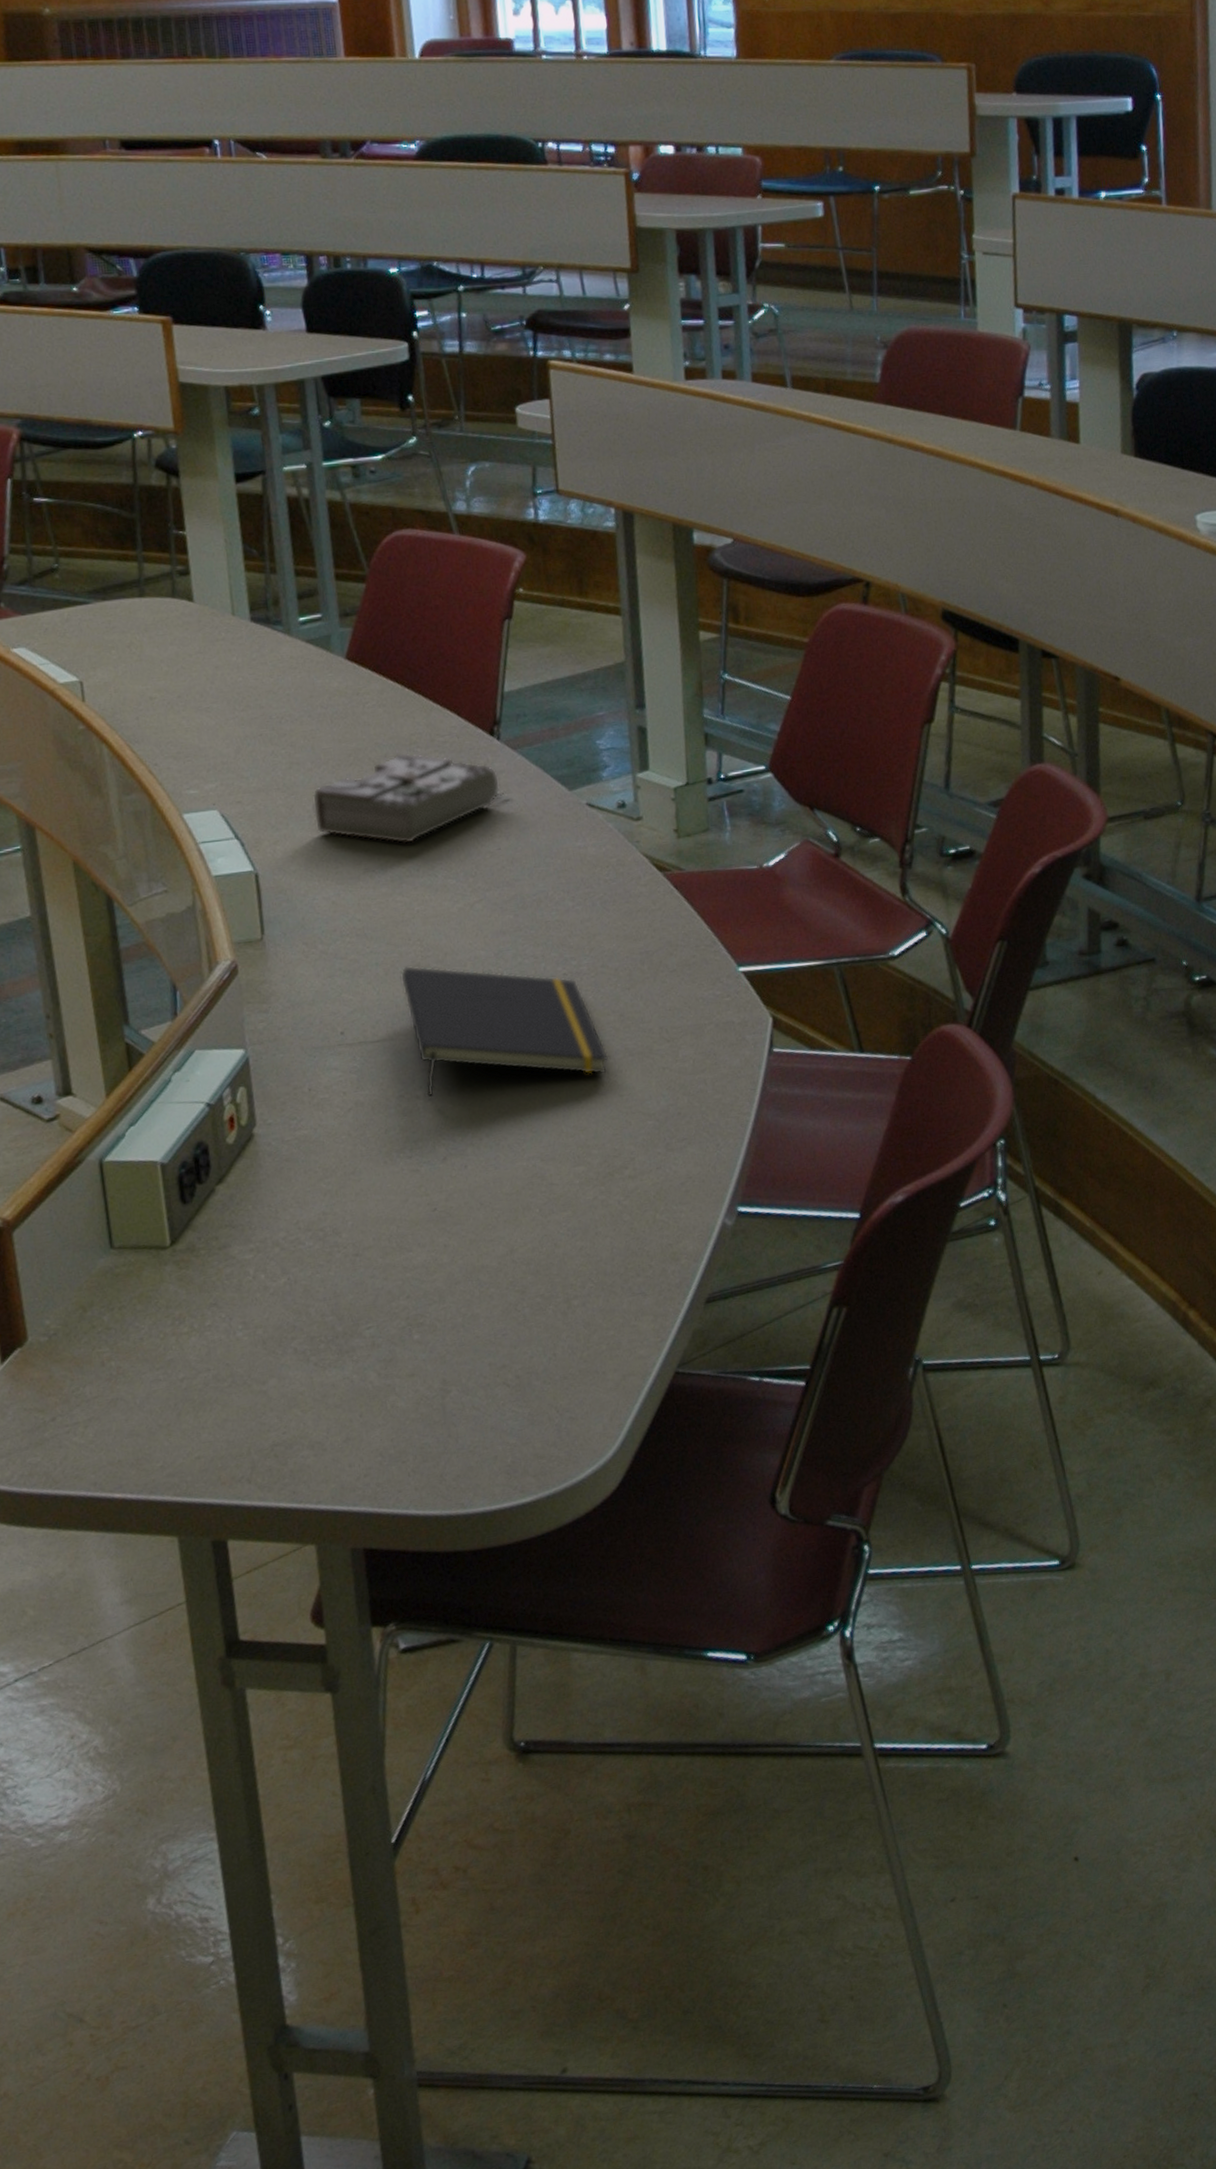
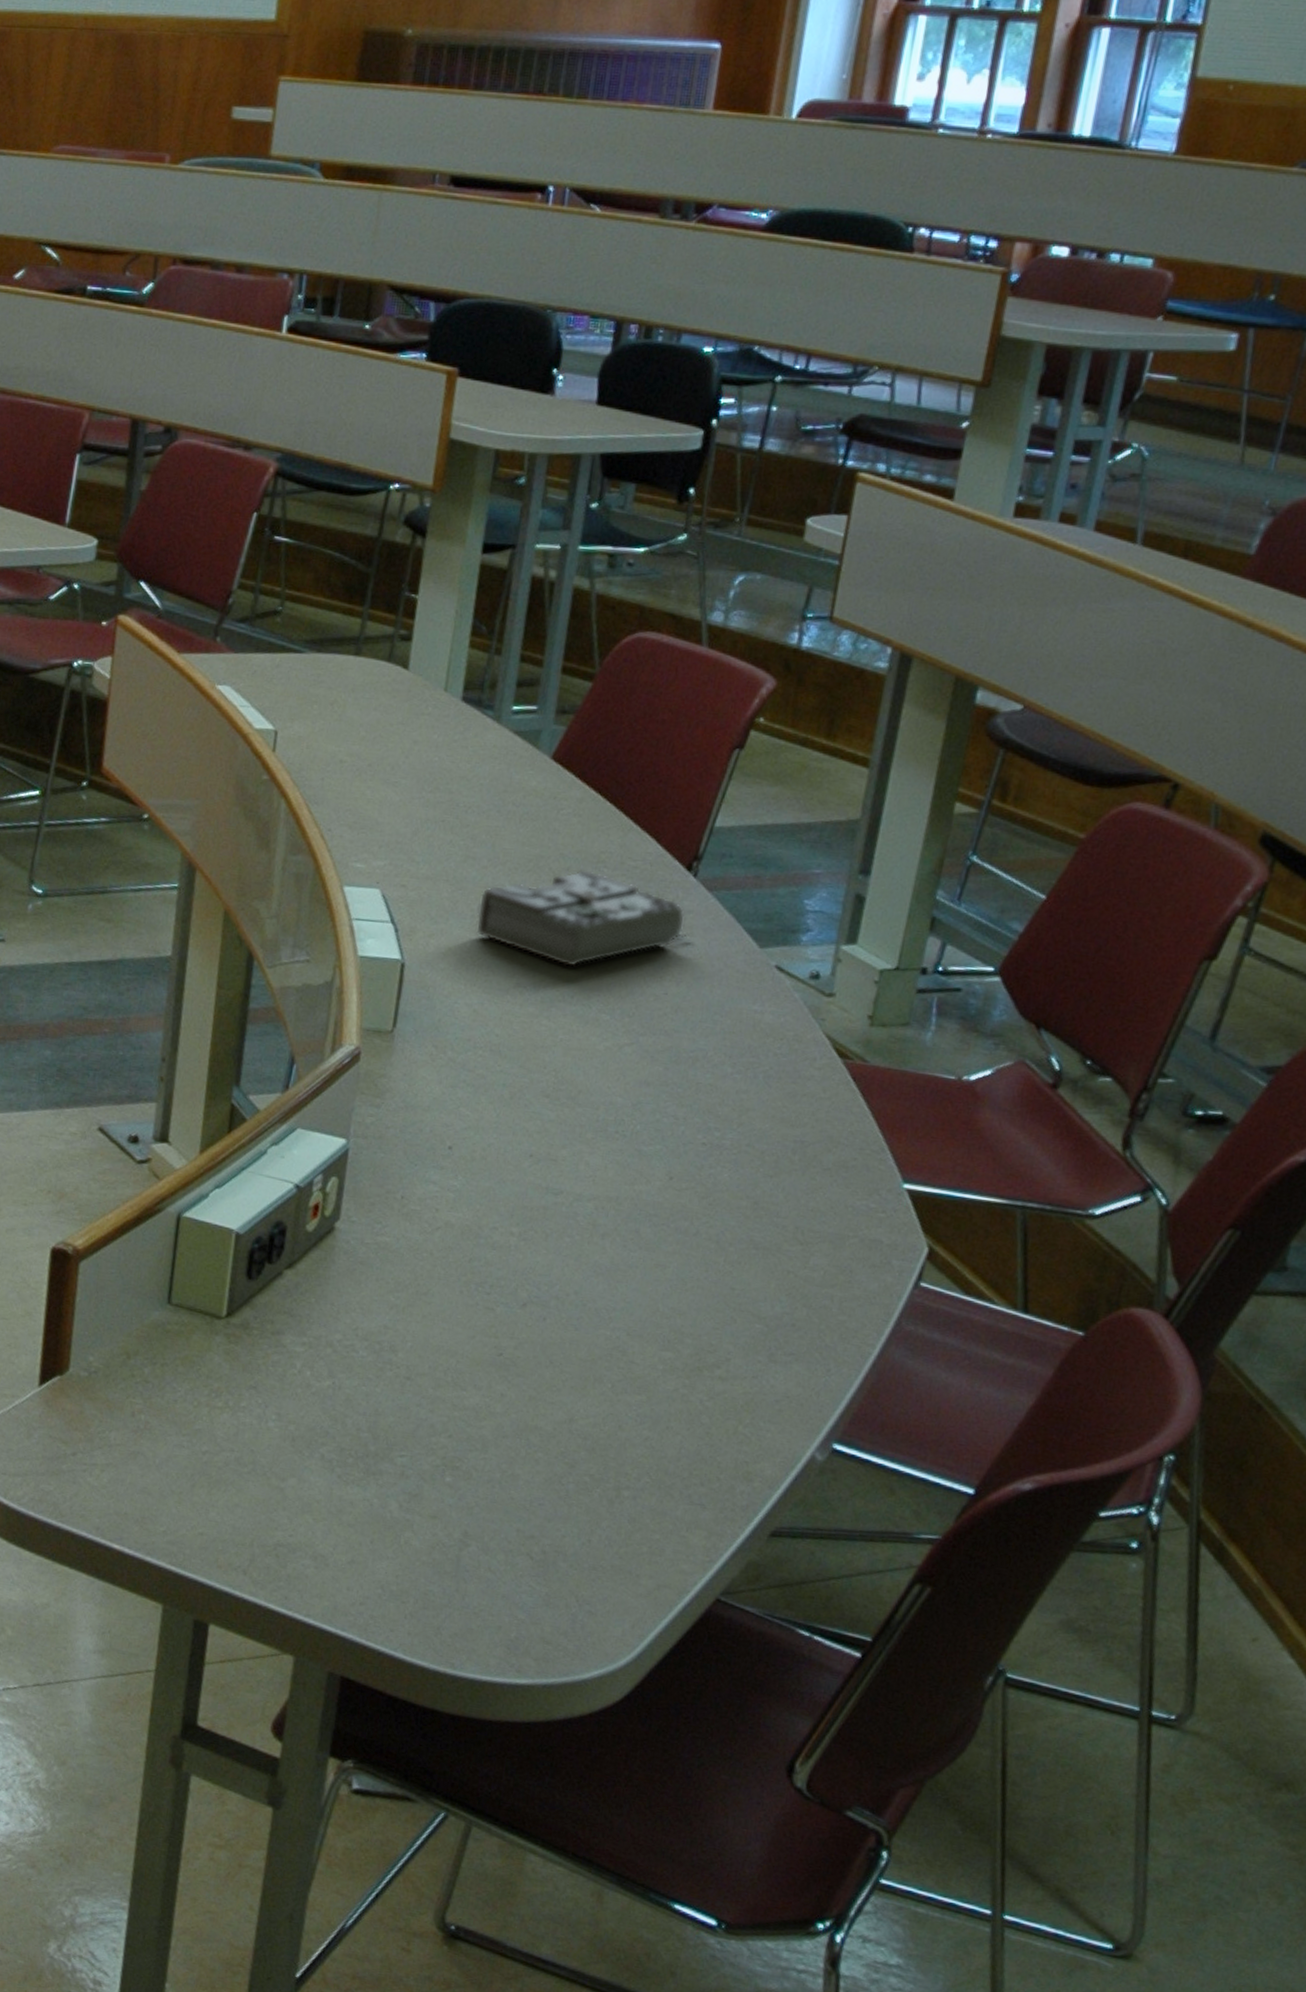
notepad: present [400,965,609,1098] -> none [522,1094,731,1261]

